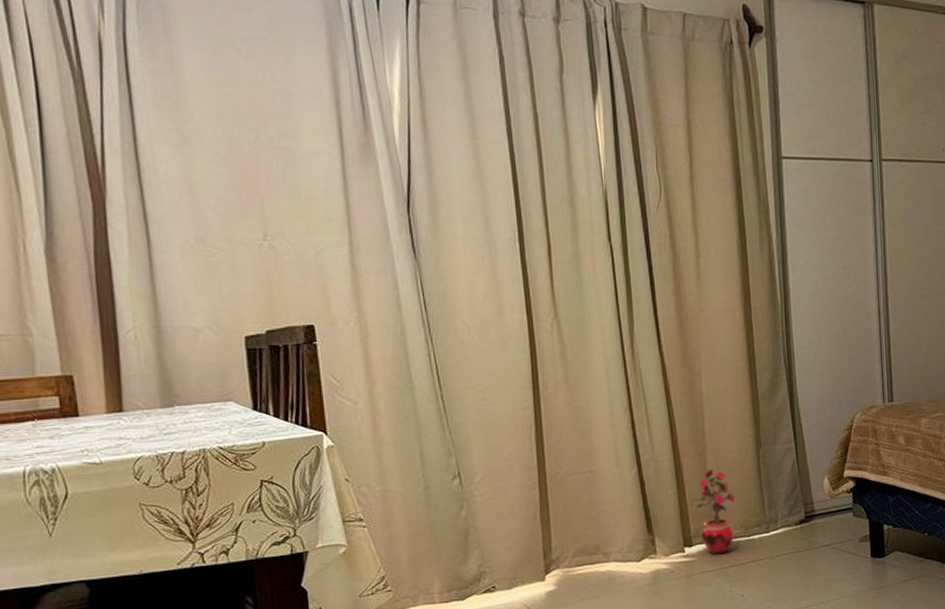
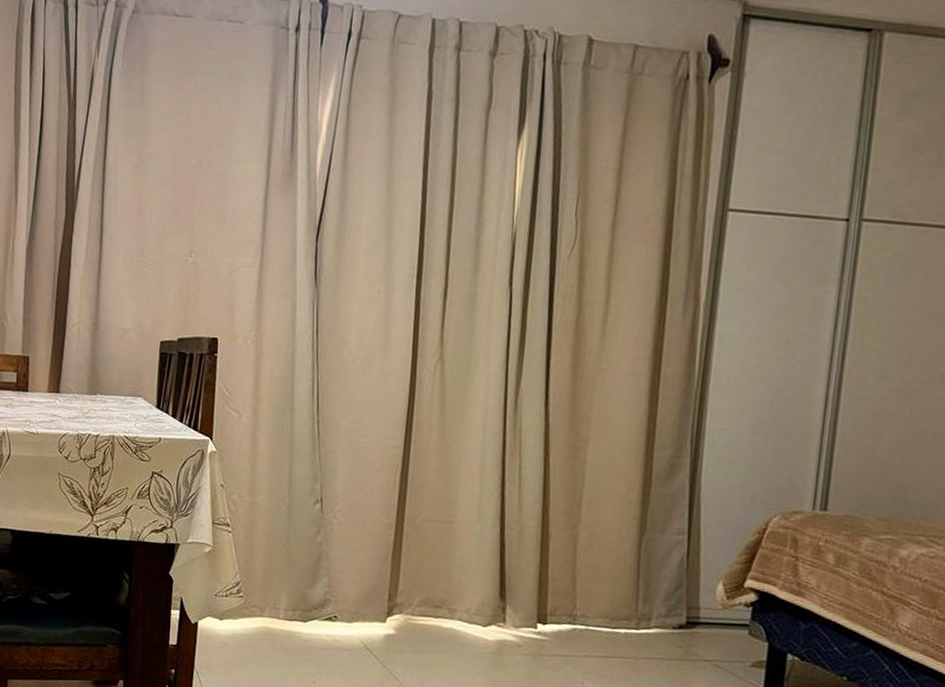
potted plant: present [692,469,735,555] -> none [554,545,605,641]

